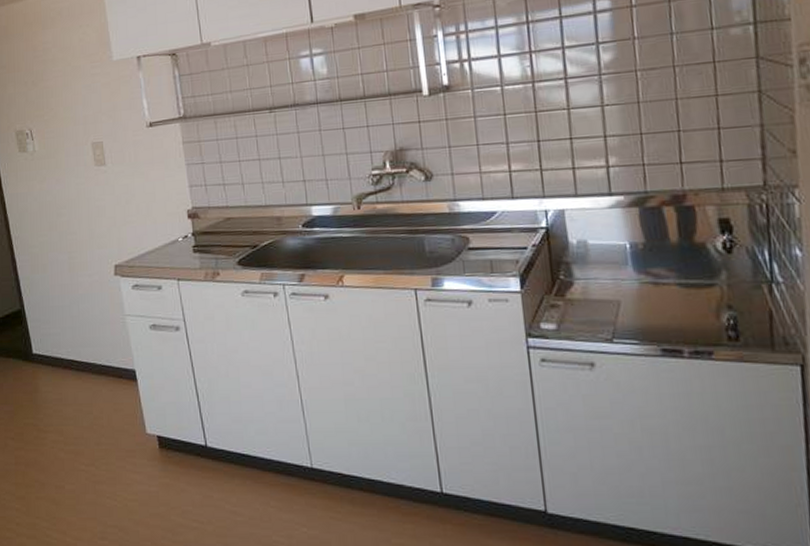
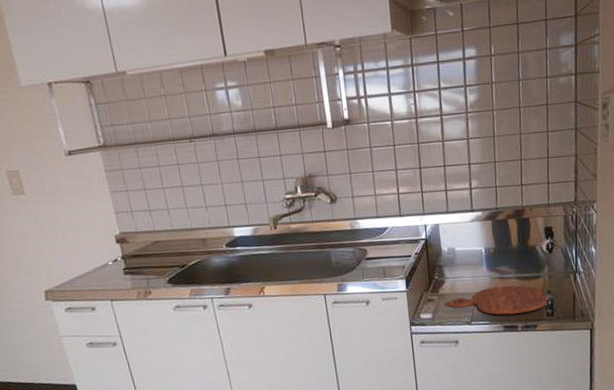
cutting board: none [575,294,729,334] -> present [445,285,548,315]

